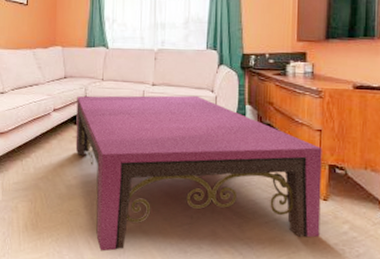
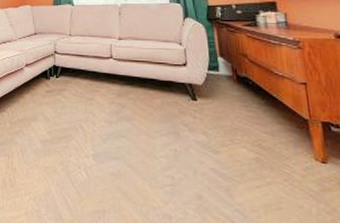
coffee table: present [75,95,322,252] -> none [47,48,324,213]

